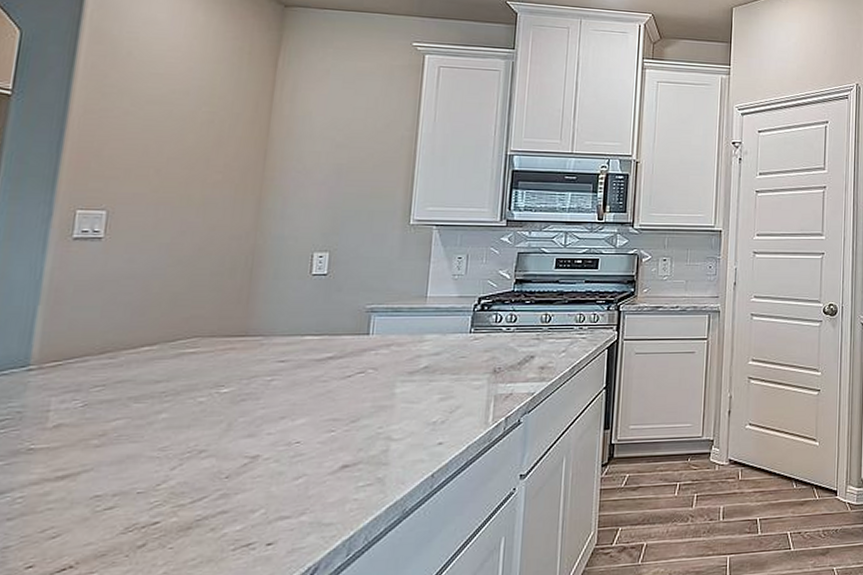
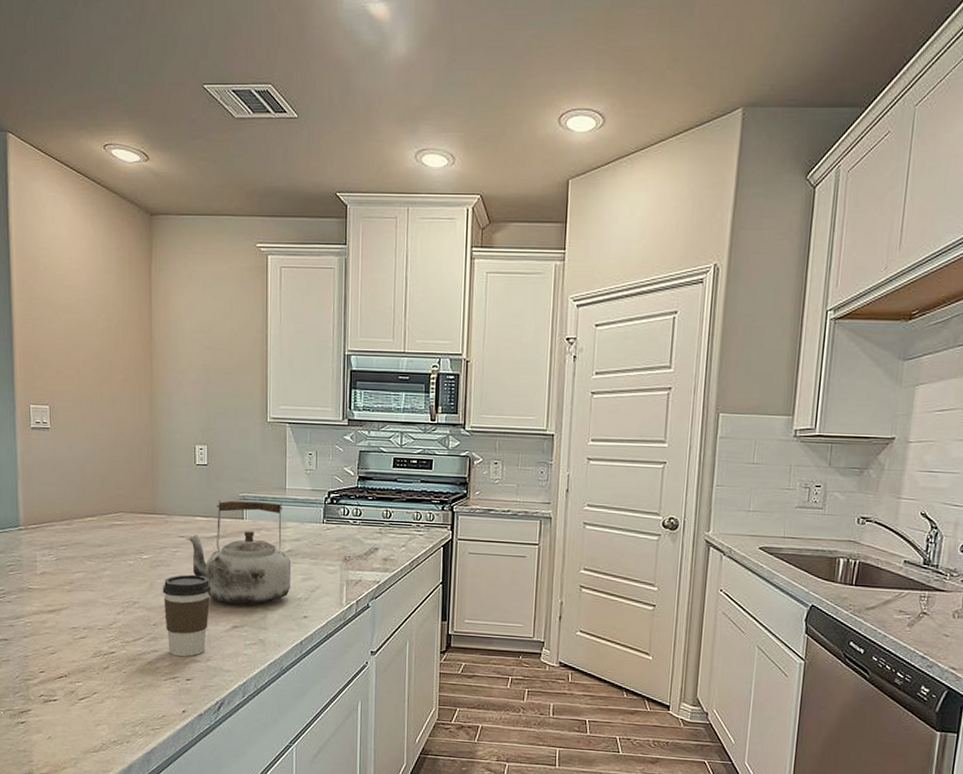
coffee cup: none [244,406,316,515] -> present [162,574,211,657]
kettle: none [287,311,428,440] -> present [186,500,292,606]

